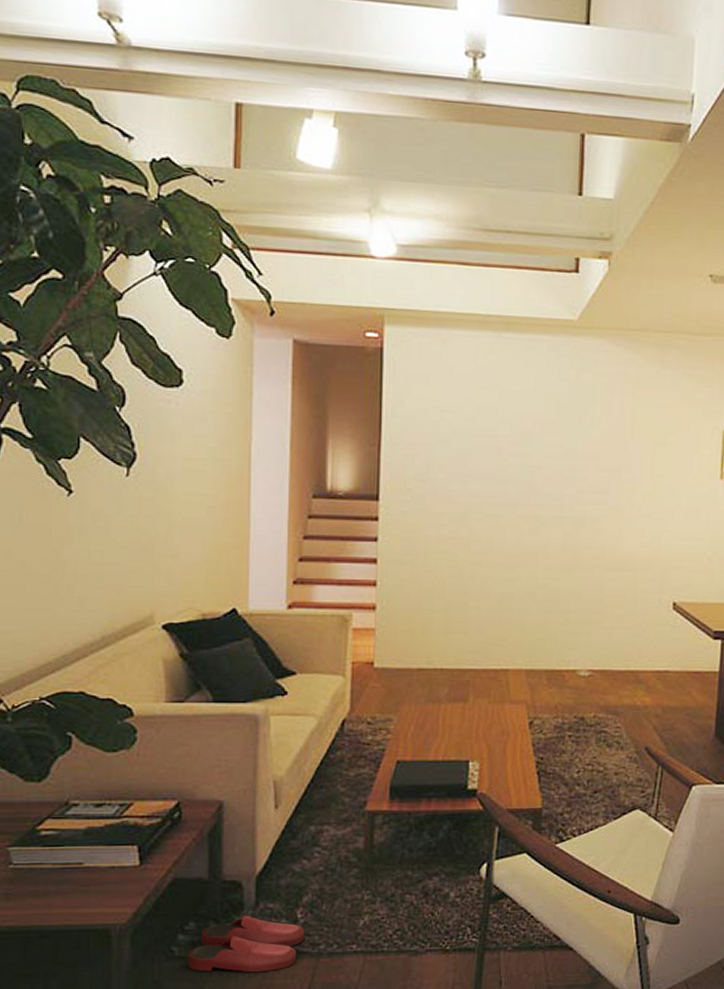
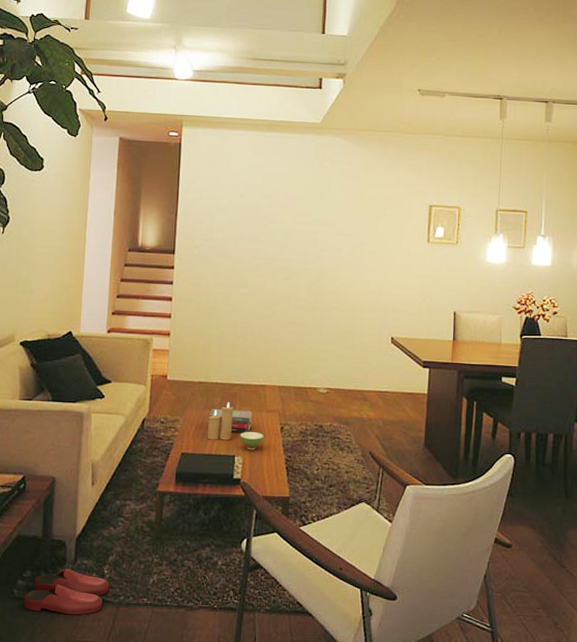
candle: none [431,693,466,742] -> present [207,402,234,441]
books: none [431,703,491,731] -> present [208,409,253,433]
bowl: none [475,728,507,753] -> present [240,431,264,450]

